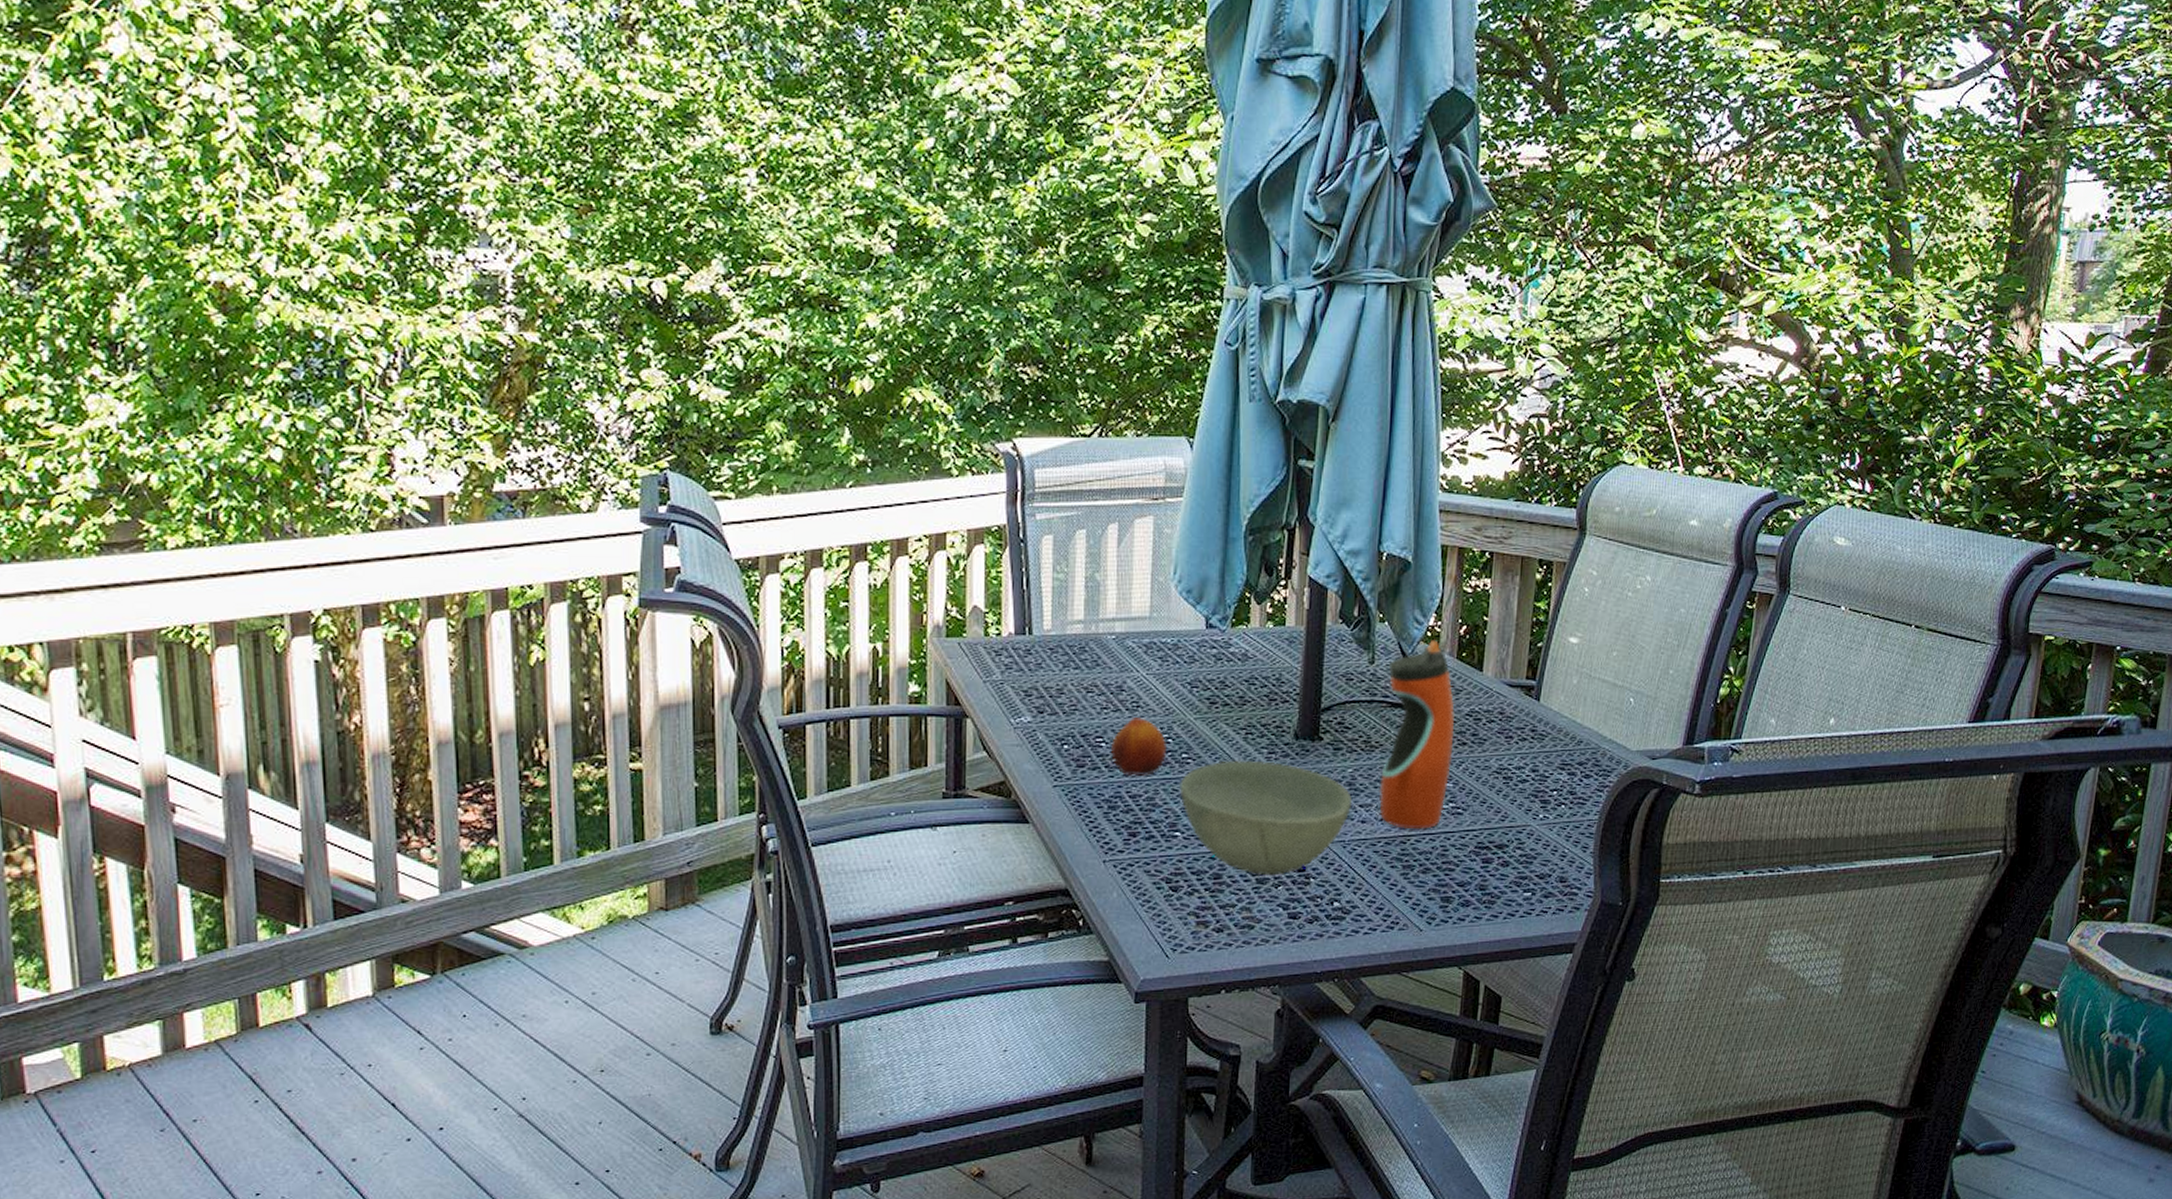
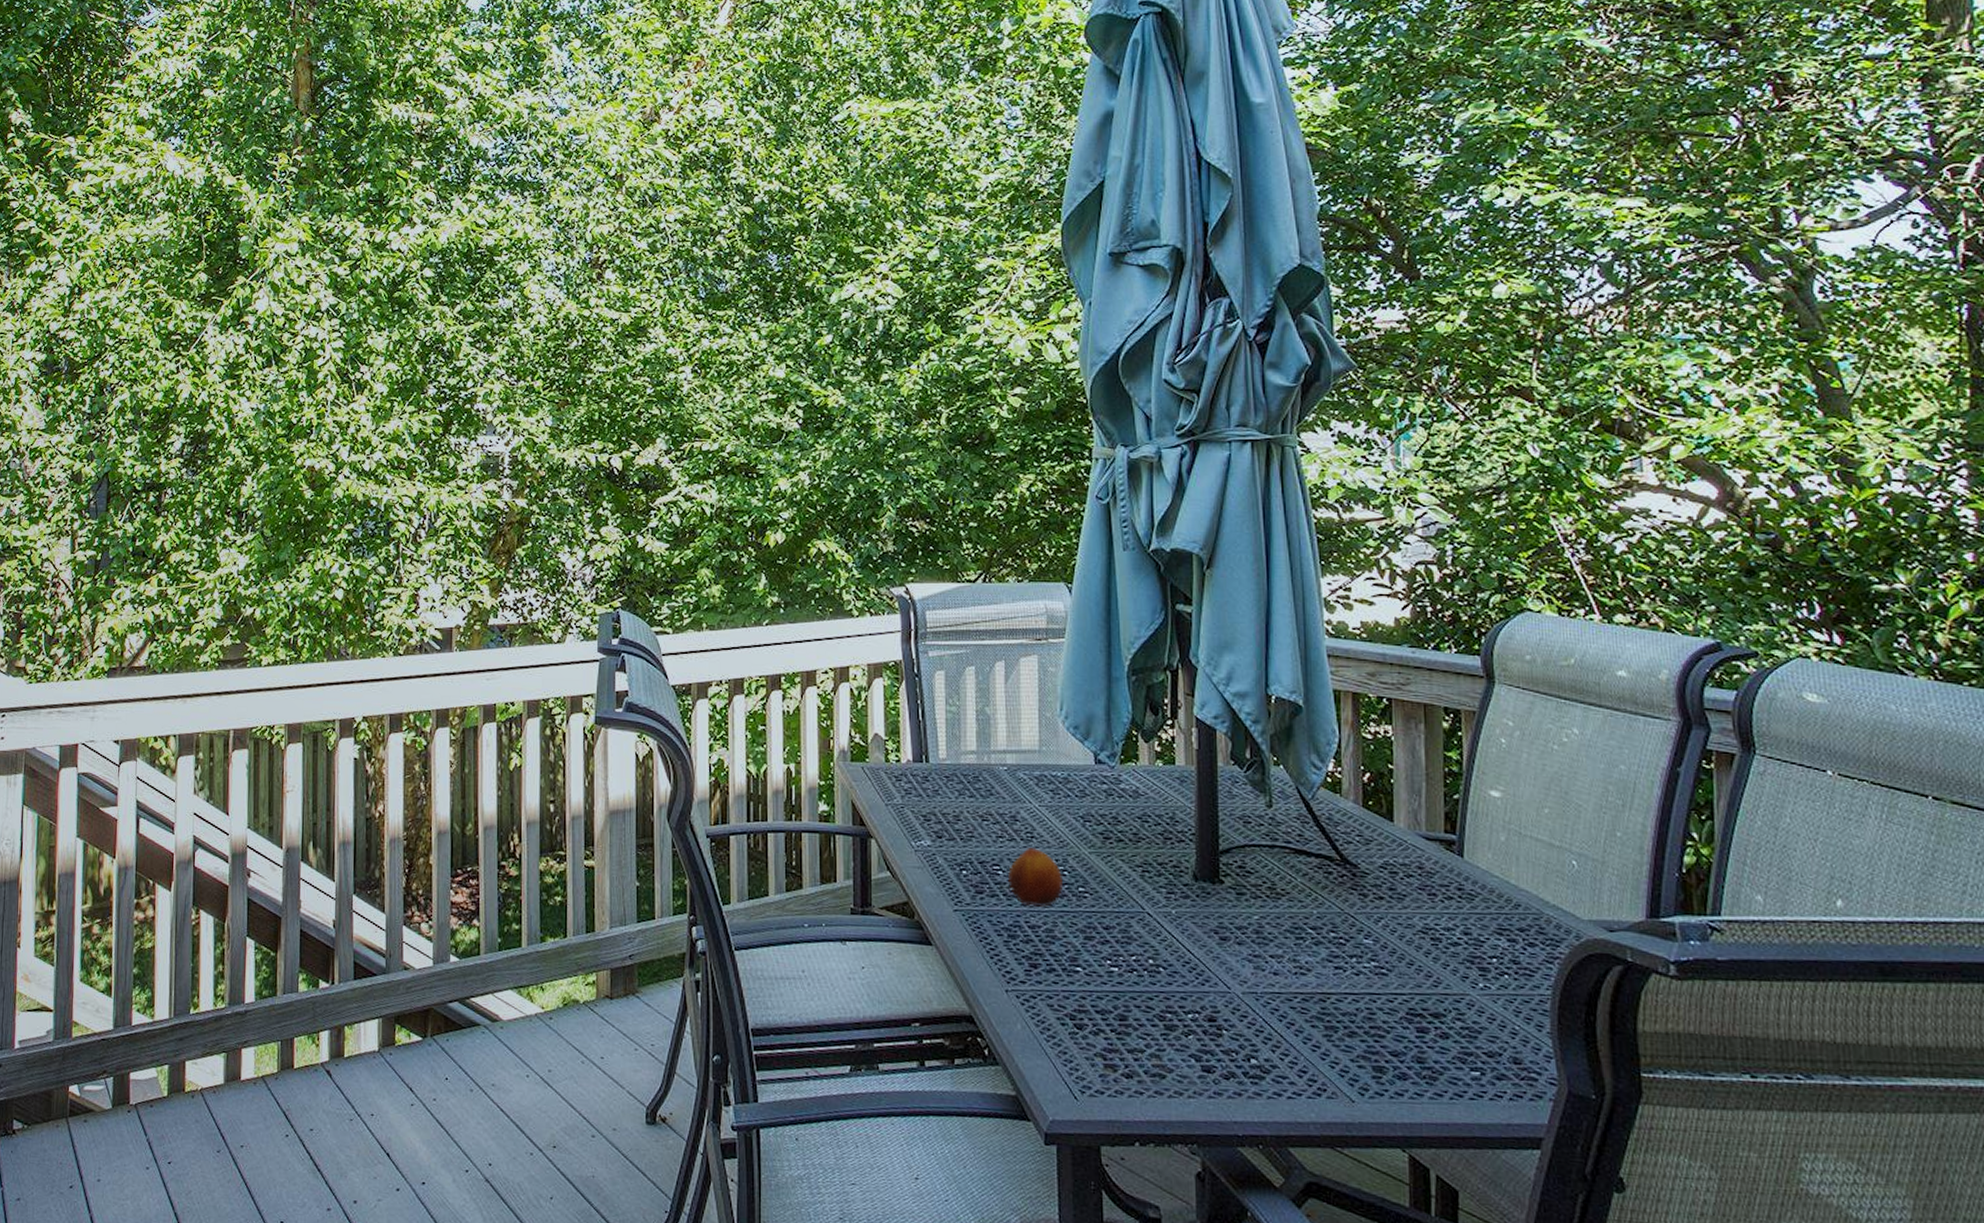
bowl: present [1179,760,1353,876] -> none [1078,898,1262,1024]
water bottle: present [1378,640,1455,830] -> none [1288,786,1369,988]

